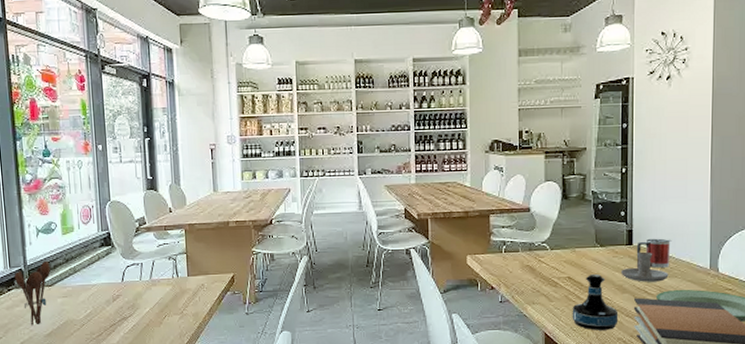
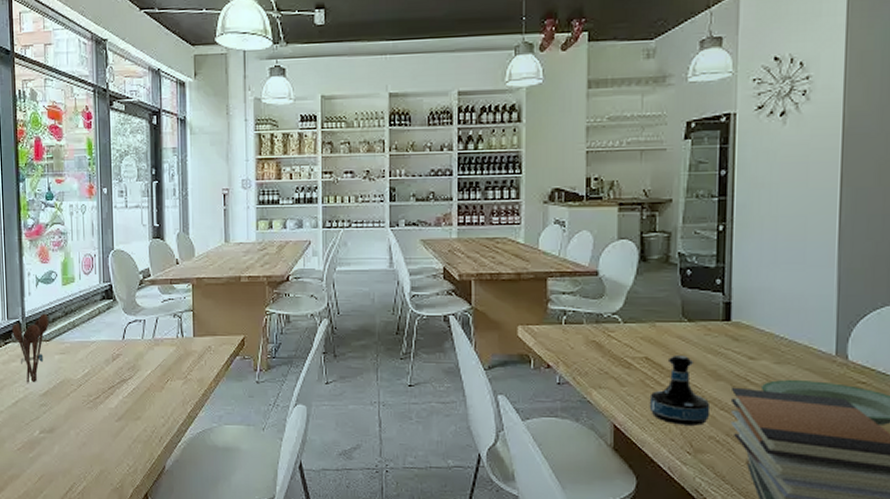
candle holder: present [621,251,669,282] -> none [715,330,779,369]
mug: present [636,238,672,268] -> none [735,314,784,351]

